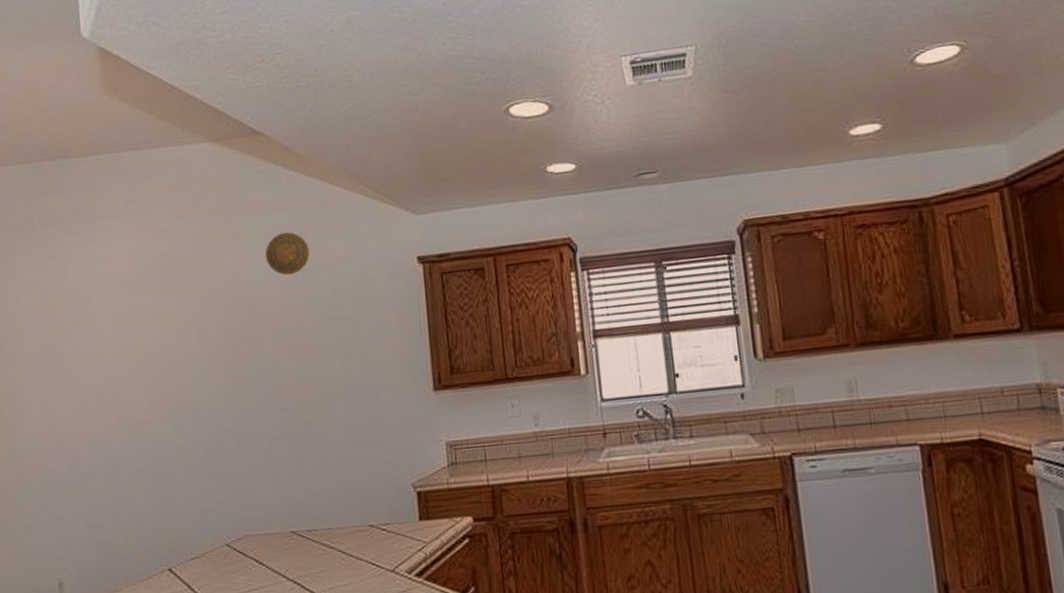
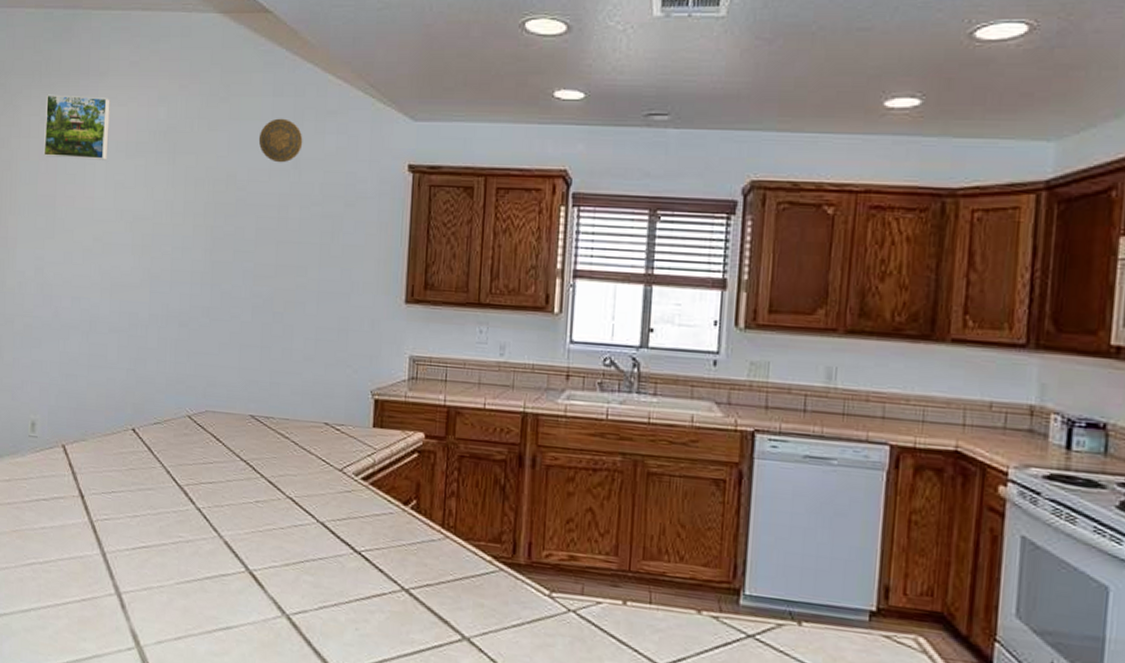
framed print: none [42,239,113,307] -> present [43,94,110,160]

